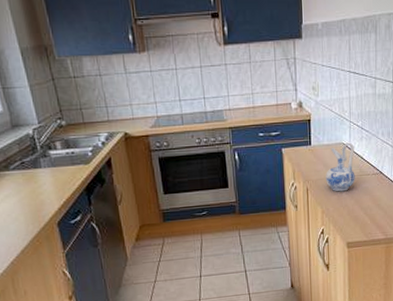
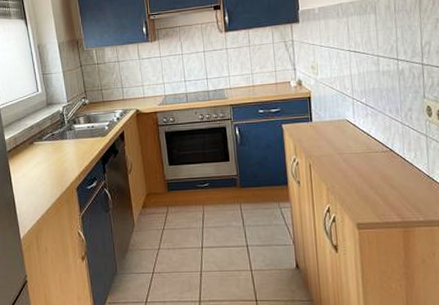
ceramic pitcher: present [326,142,355,192] -> none [329,119,362,169]

